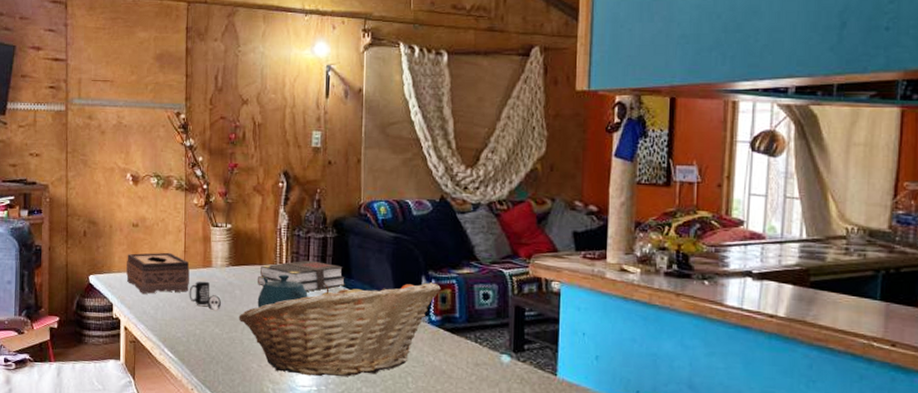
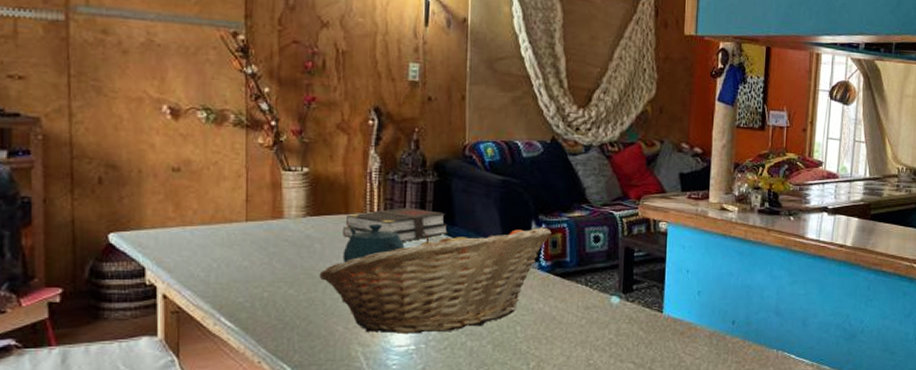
tissue box: present [126,252,190,294] -> none [164,202,254,253]
mug: present [189,281,222,311] -> none [253,235,297,269]

